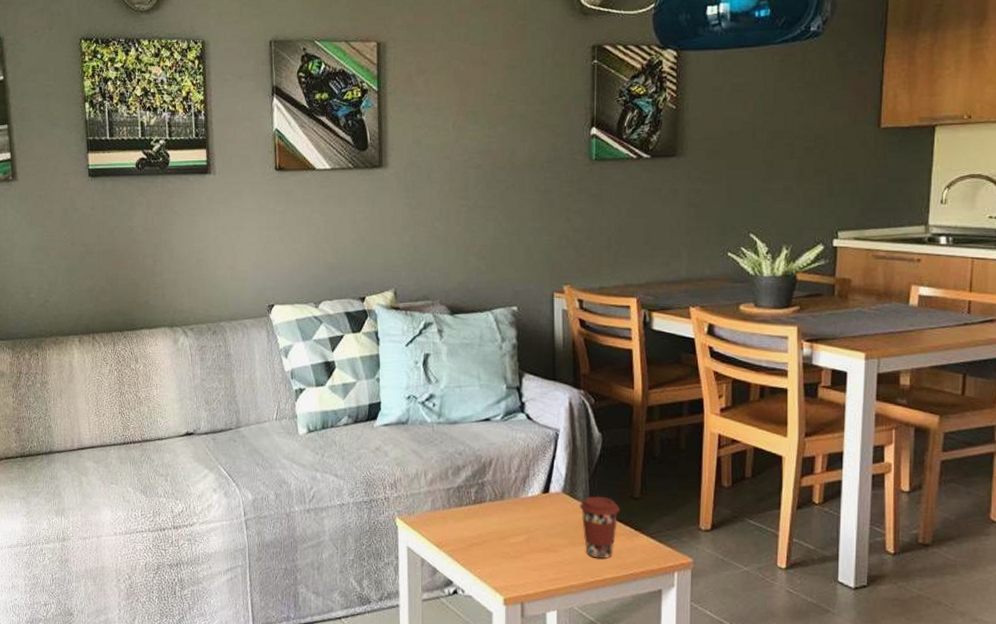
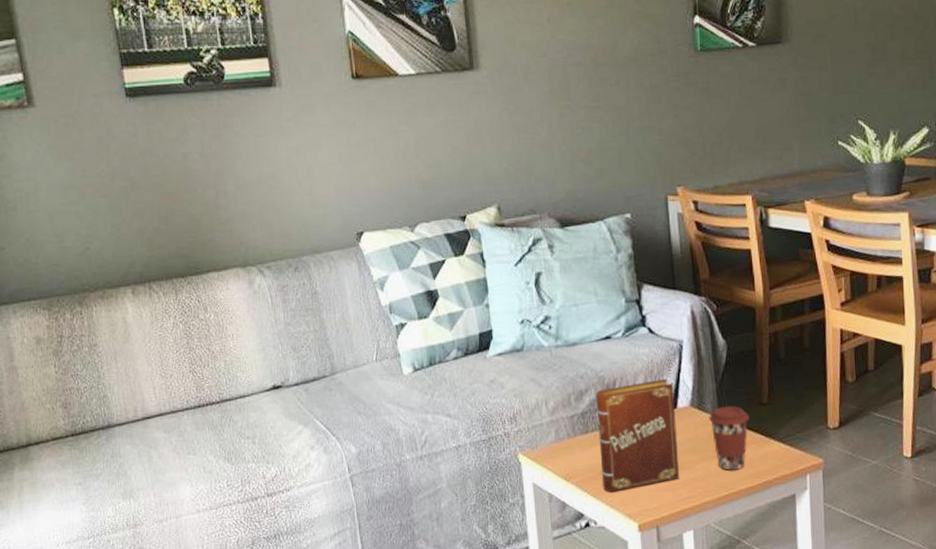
book: none [471,463,548,565] -> present [596,378,679,493]

